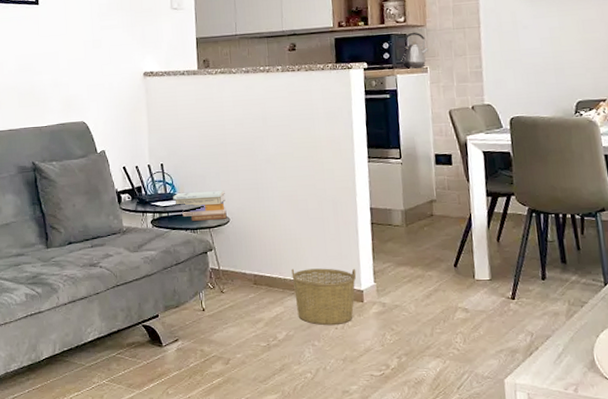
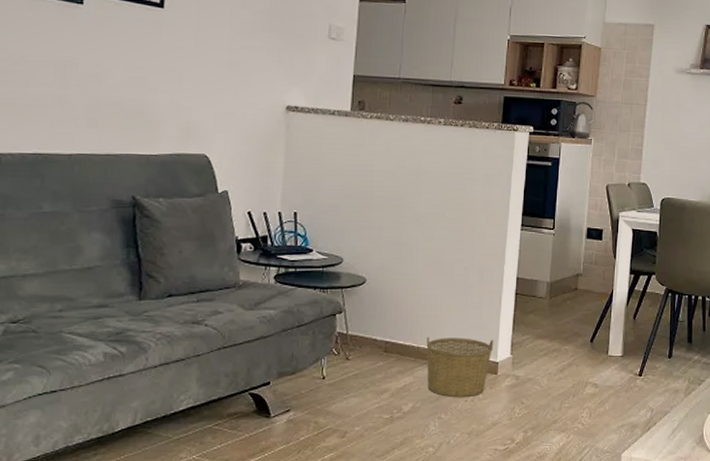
books: present [173,190,227,221] -> none [304,246,365,279]

